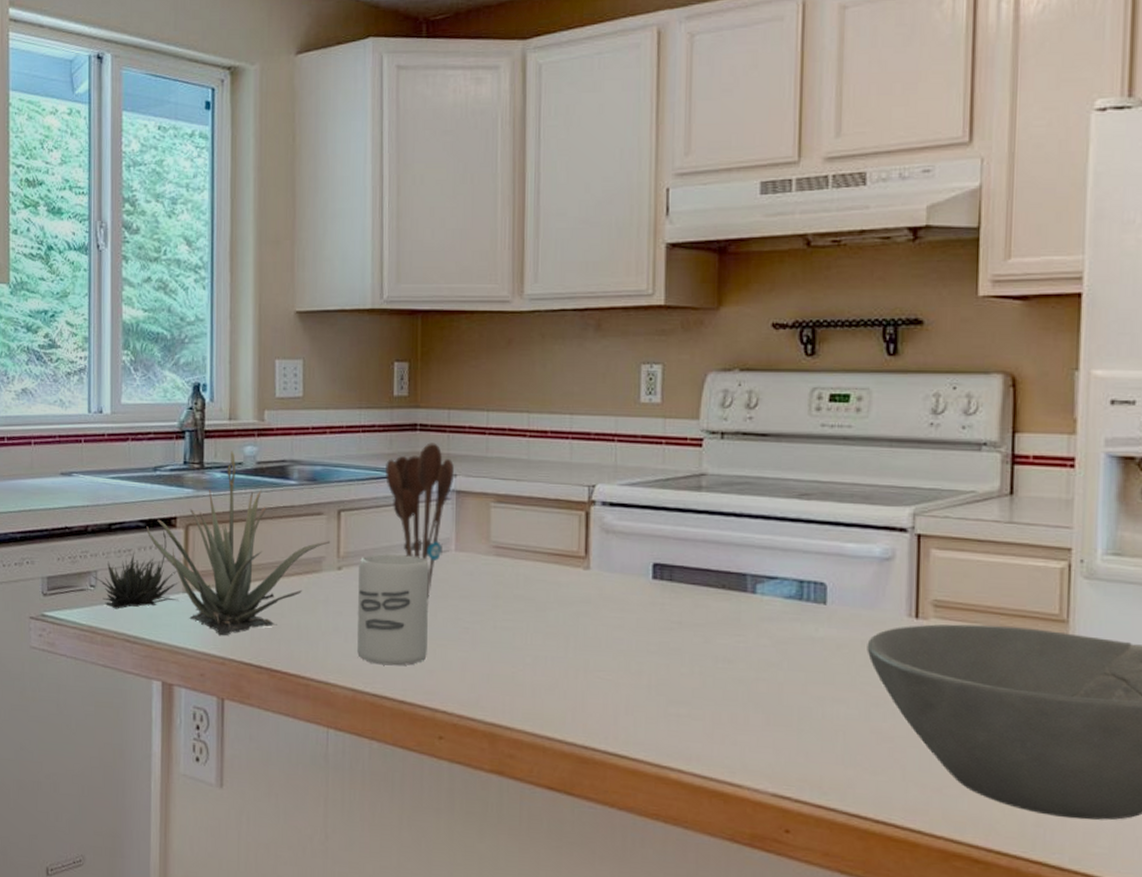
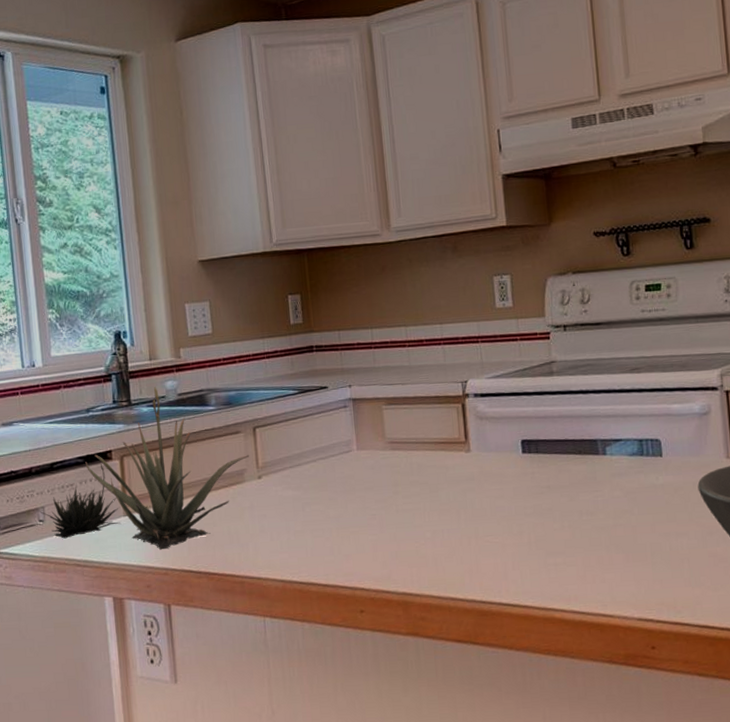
cup: present [357,554,429,666] -> none [276,458,343,556]
utensil holder: present [385,442,454,599] -> none [290,360,349,494]

